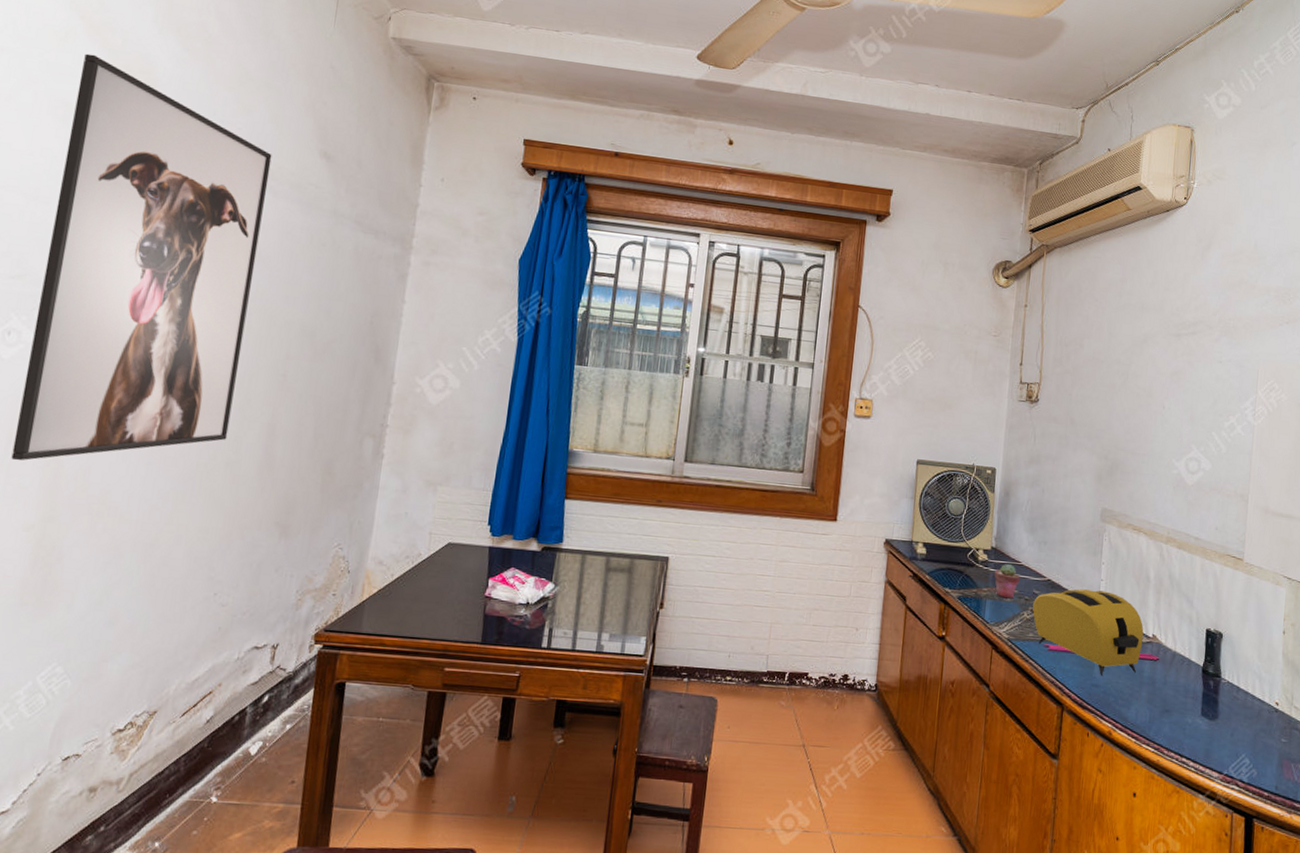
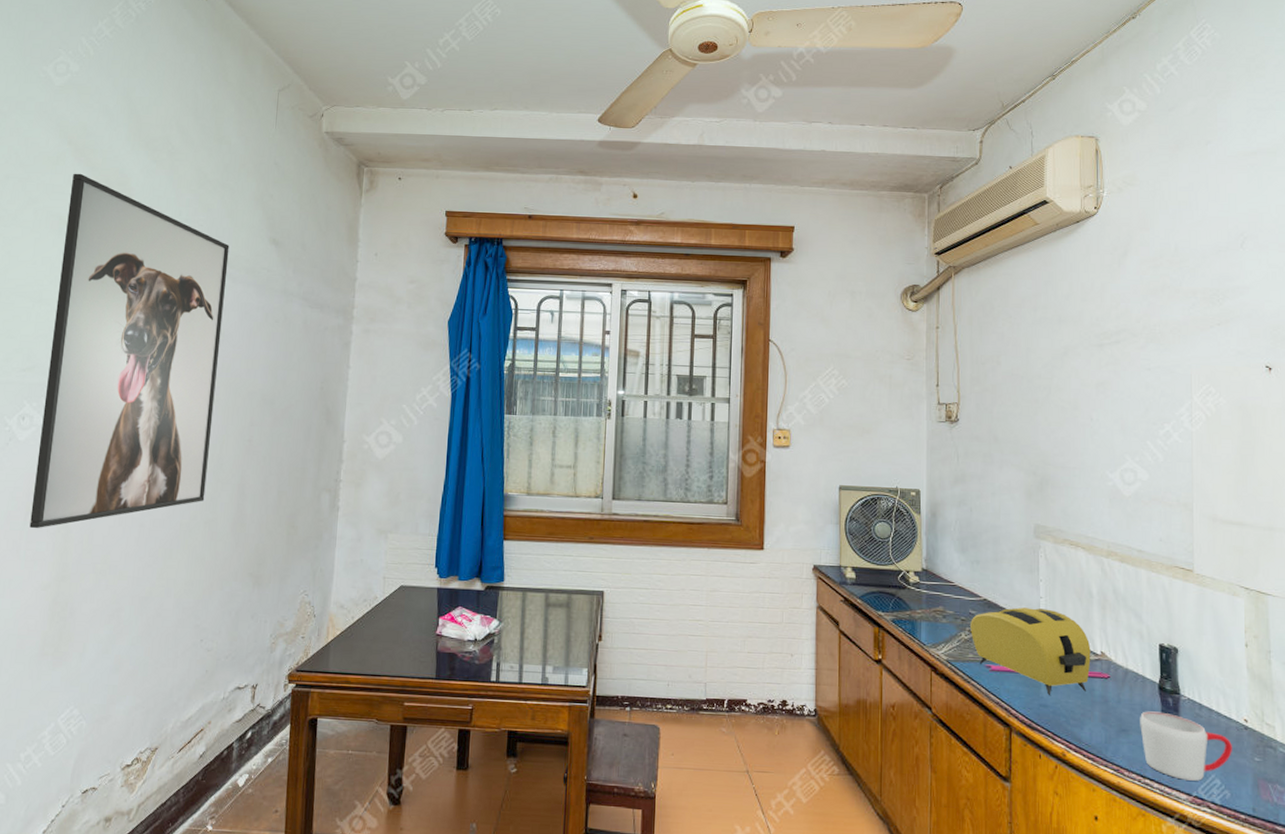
potted succulent: present [994,564,1020,599] -> none [927,585,954,620]
mug: none [1182,693,1263,760] -> present [1140,711,1232,781]

